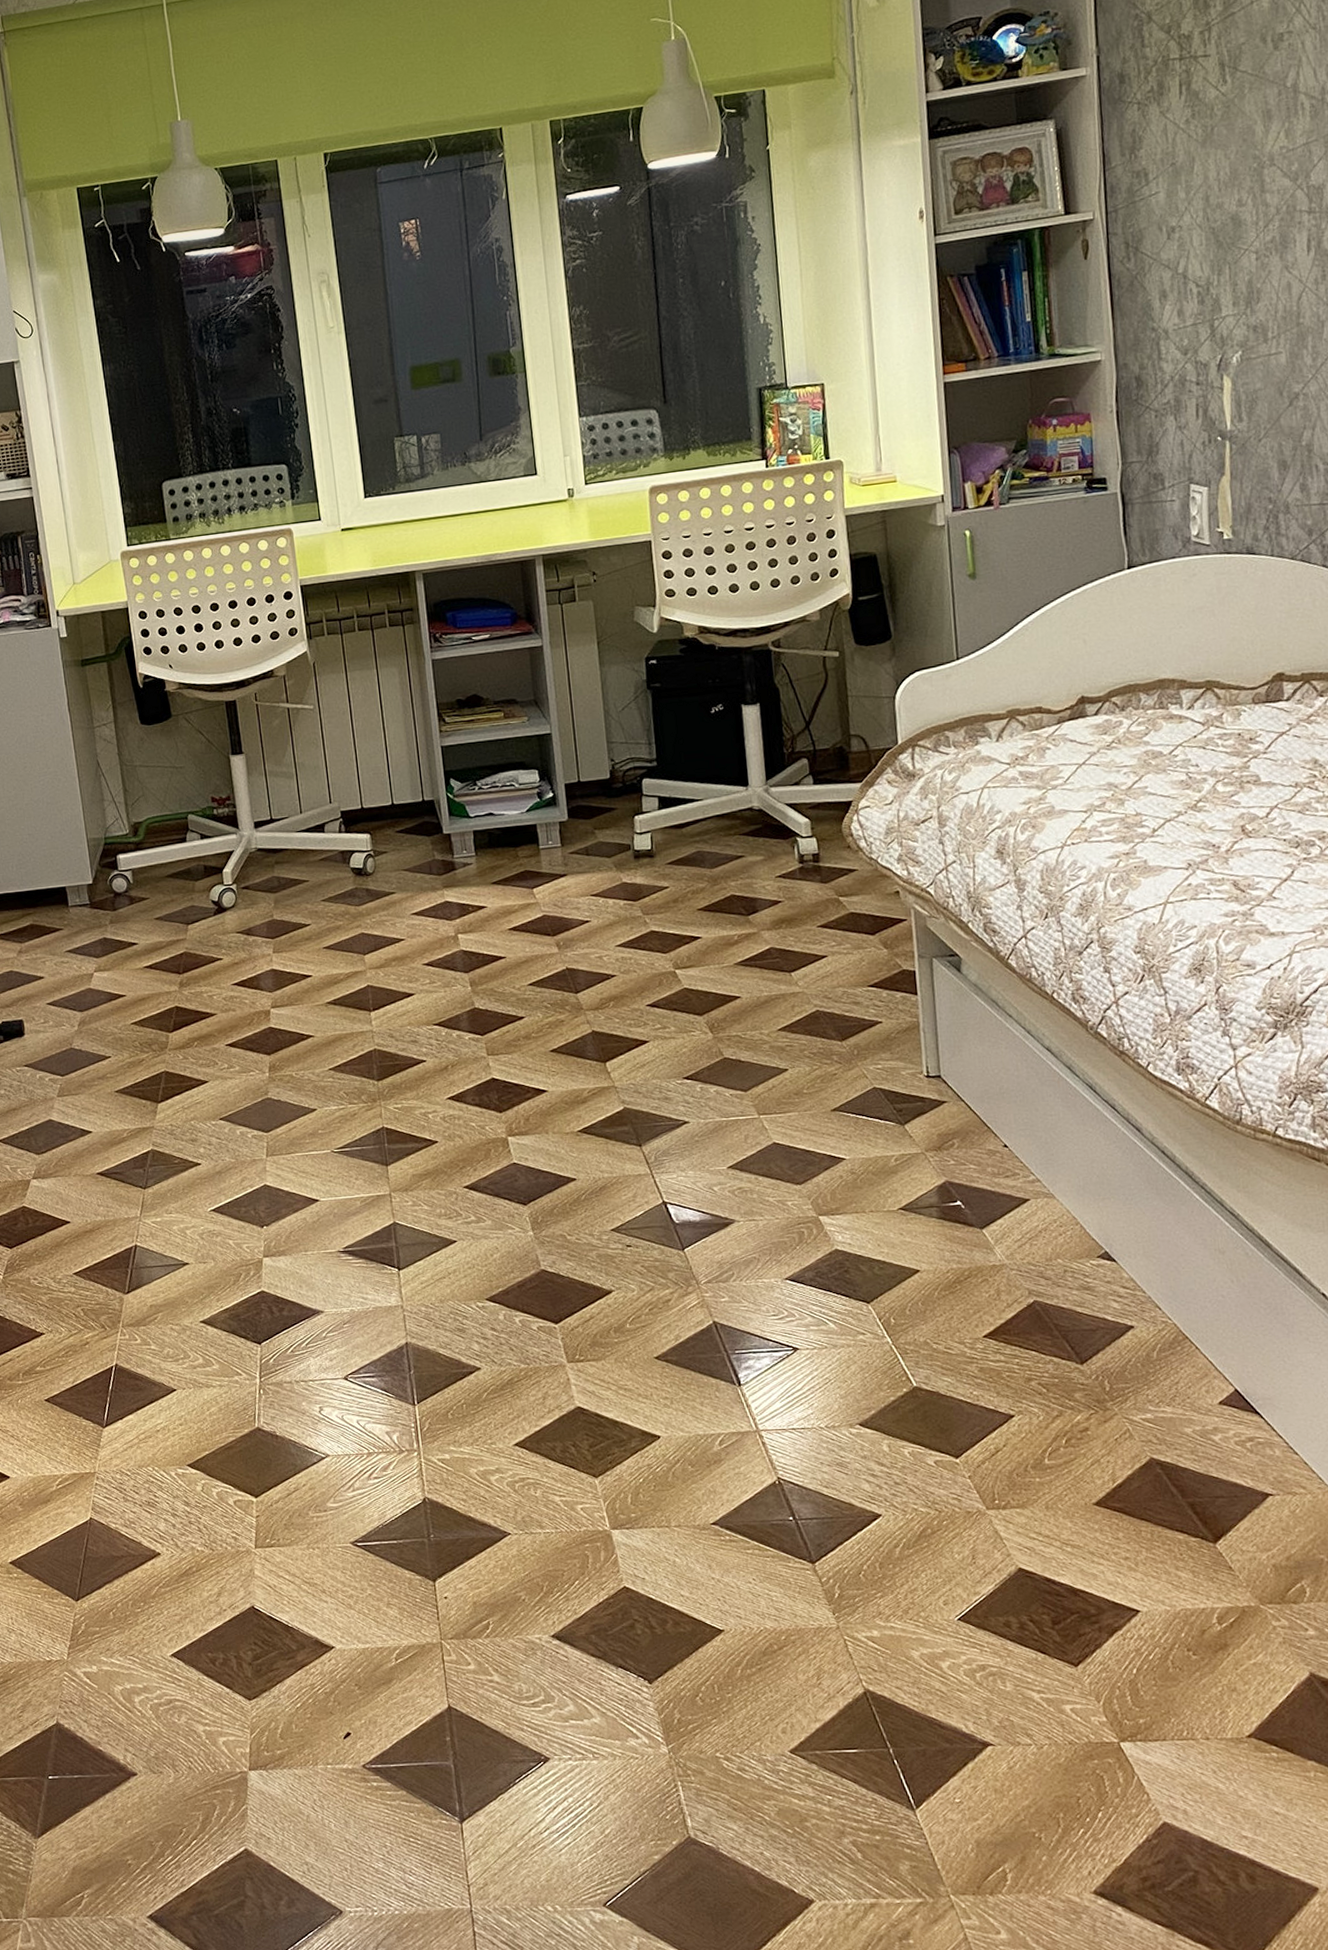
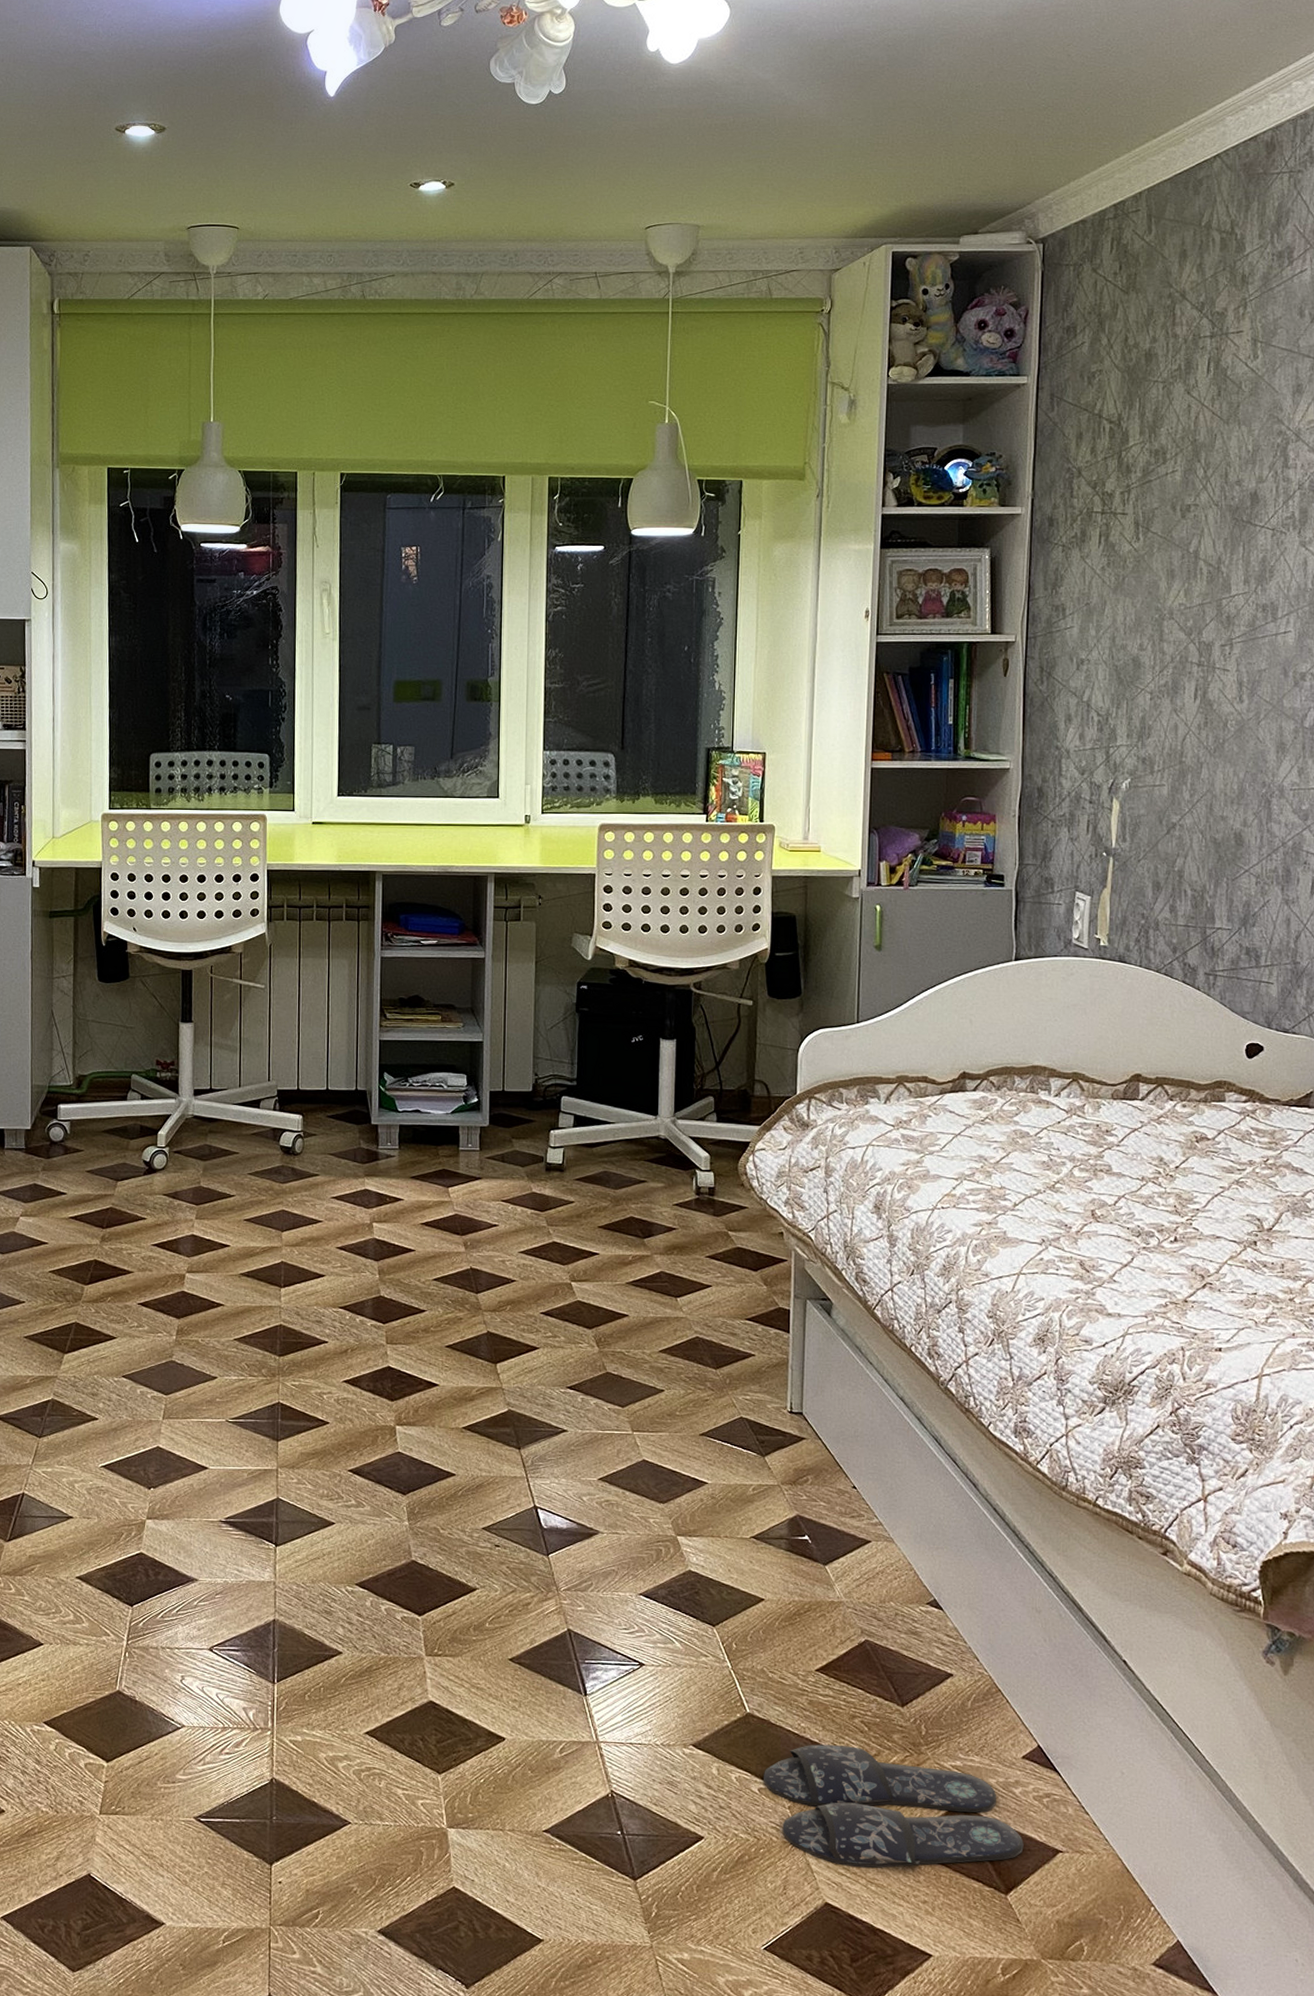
slippers: none [938,1409,1230,1530] -> present [764,1744,1024,1868]

